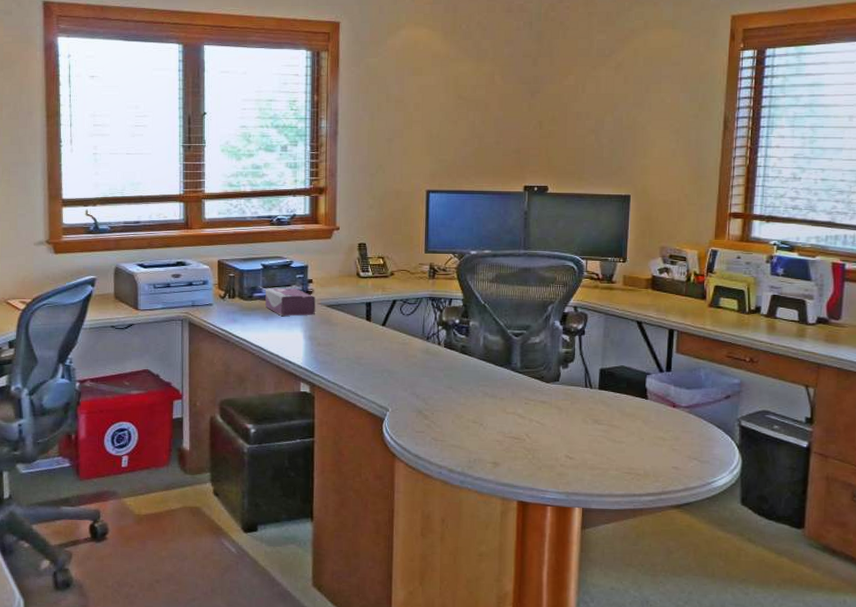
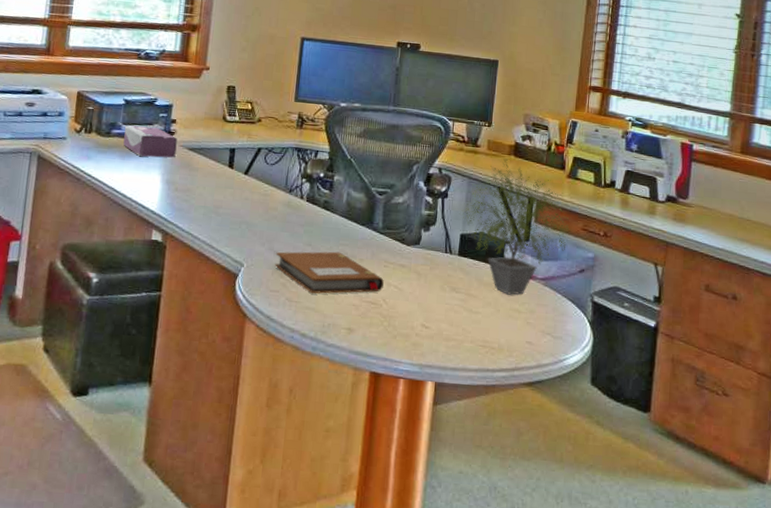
notebook: none [418,392,525,433] -> present [275,251,384,294]
potted plant: none [597,292,712,424] -> present [459,158,569,295]

